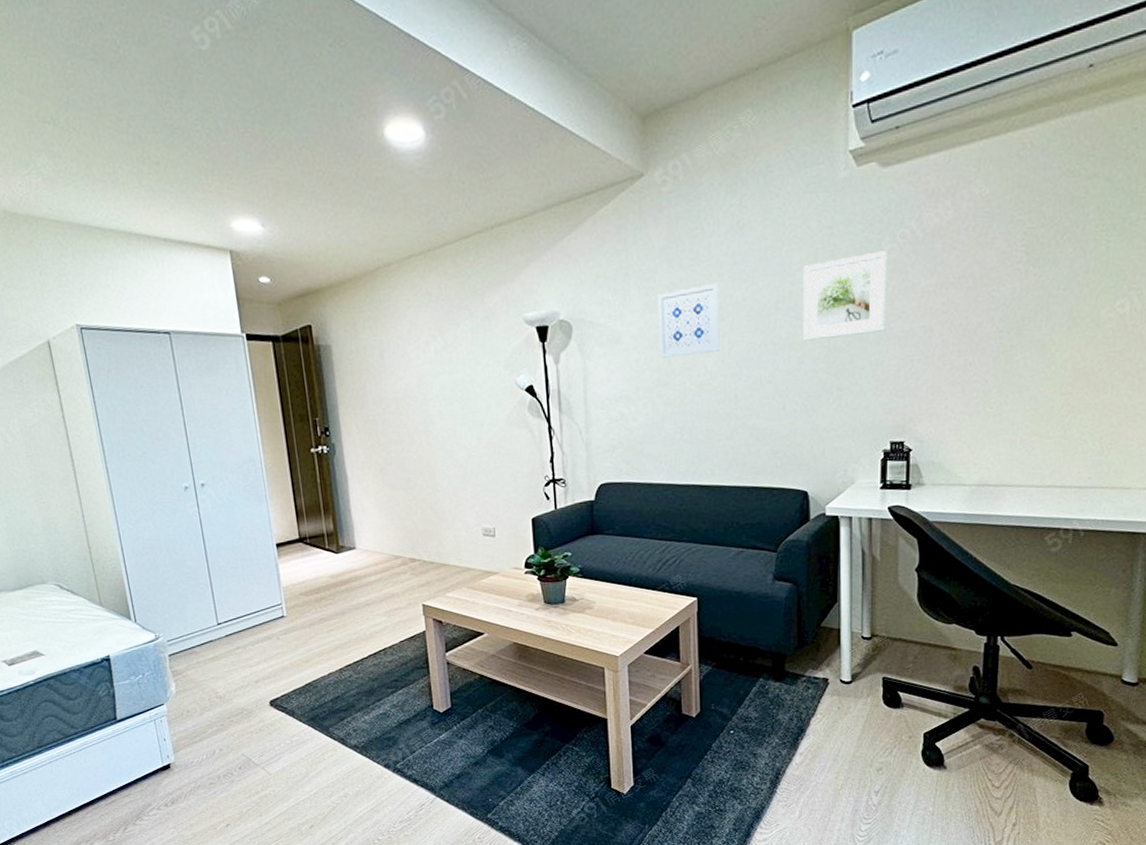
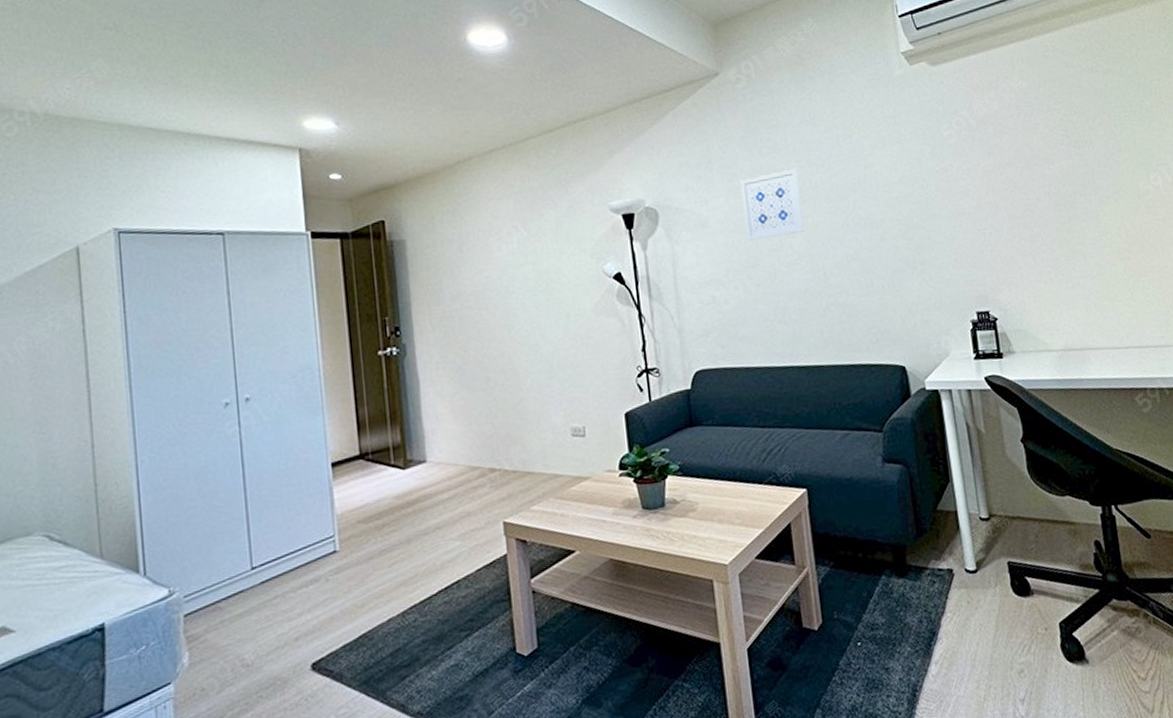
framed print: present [803,250,887,341] -> none [874,136,956,220]

